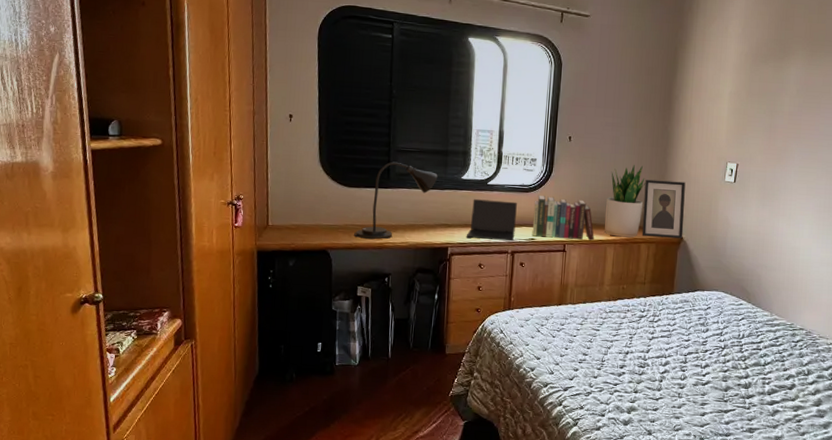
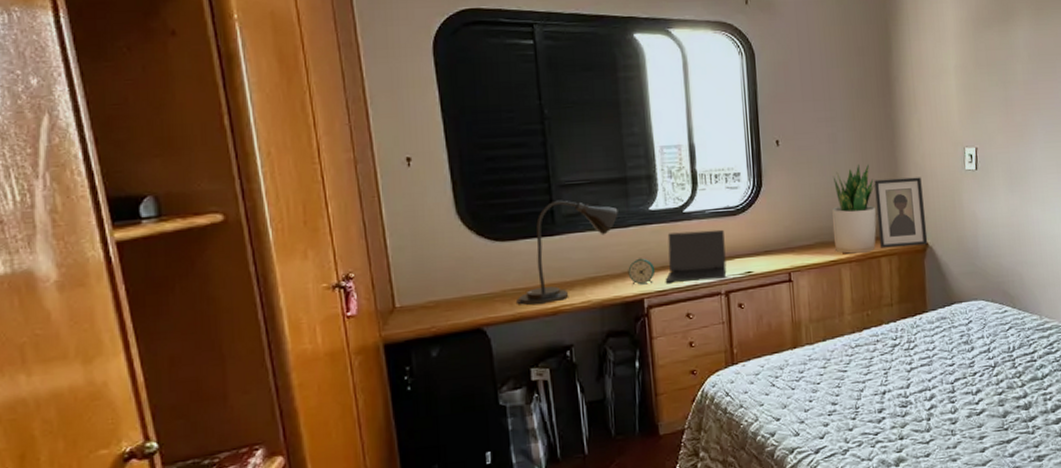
alarm clock: none [439,215,460,237] -> present [628,258,656,285]
books: present [532,195,594,241] -> none [744,215,824,269]

